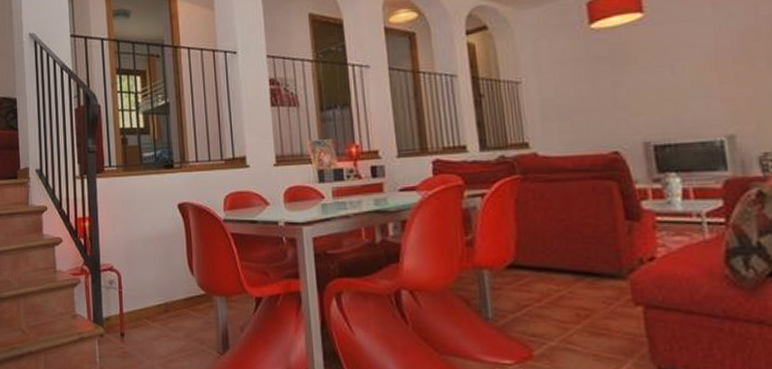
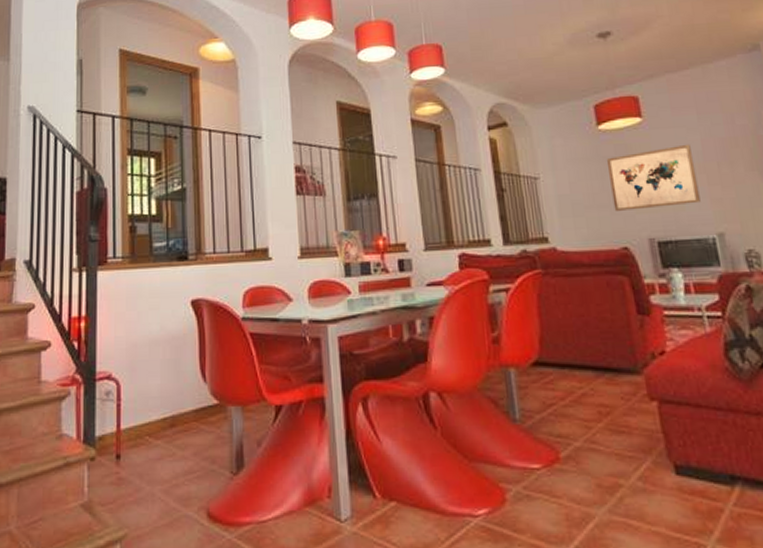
wall art: none [598,39,709,114] -> present [606,144,701,211]

